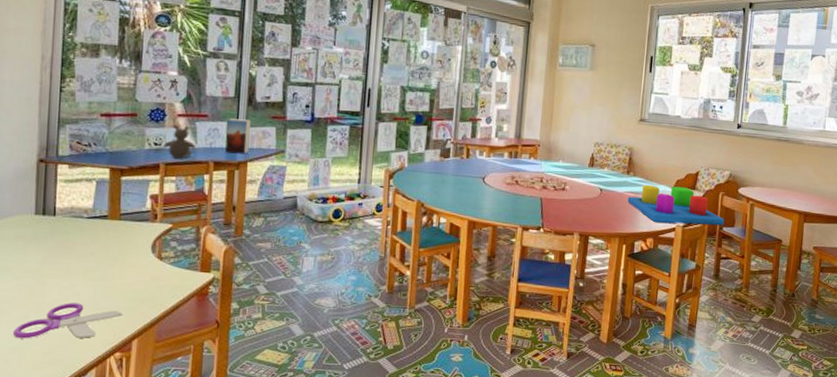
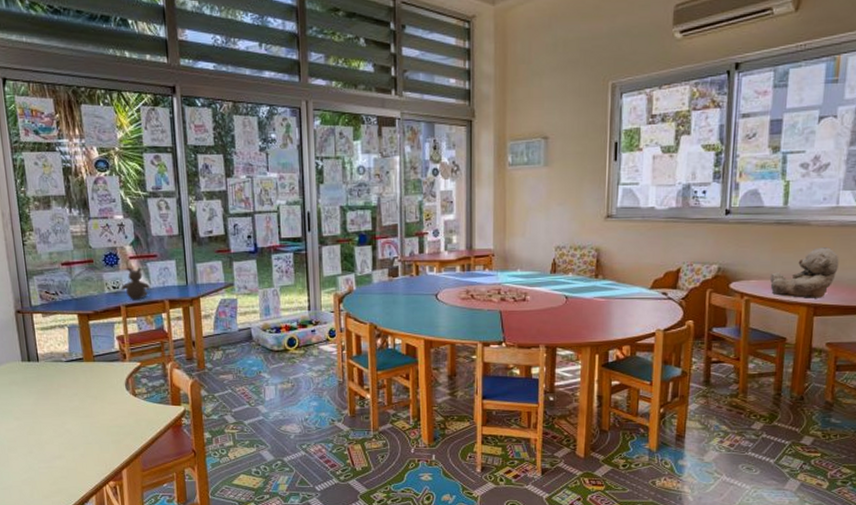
scissors: present [12,303,123,339] -> none [22,439,111,472]
book: present [225,118,251,154] -> none [175,256,199,291]
toy blocks: present [627,184,725,226] -> none [597,287,714,327]
teddy bear: none [770,163,825,207] -> present [770,247,839,298]

